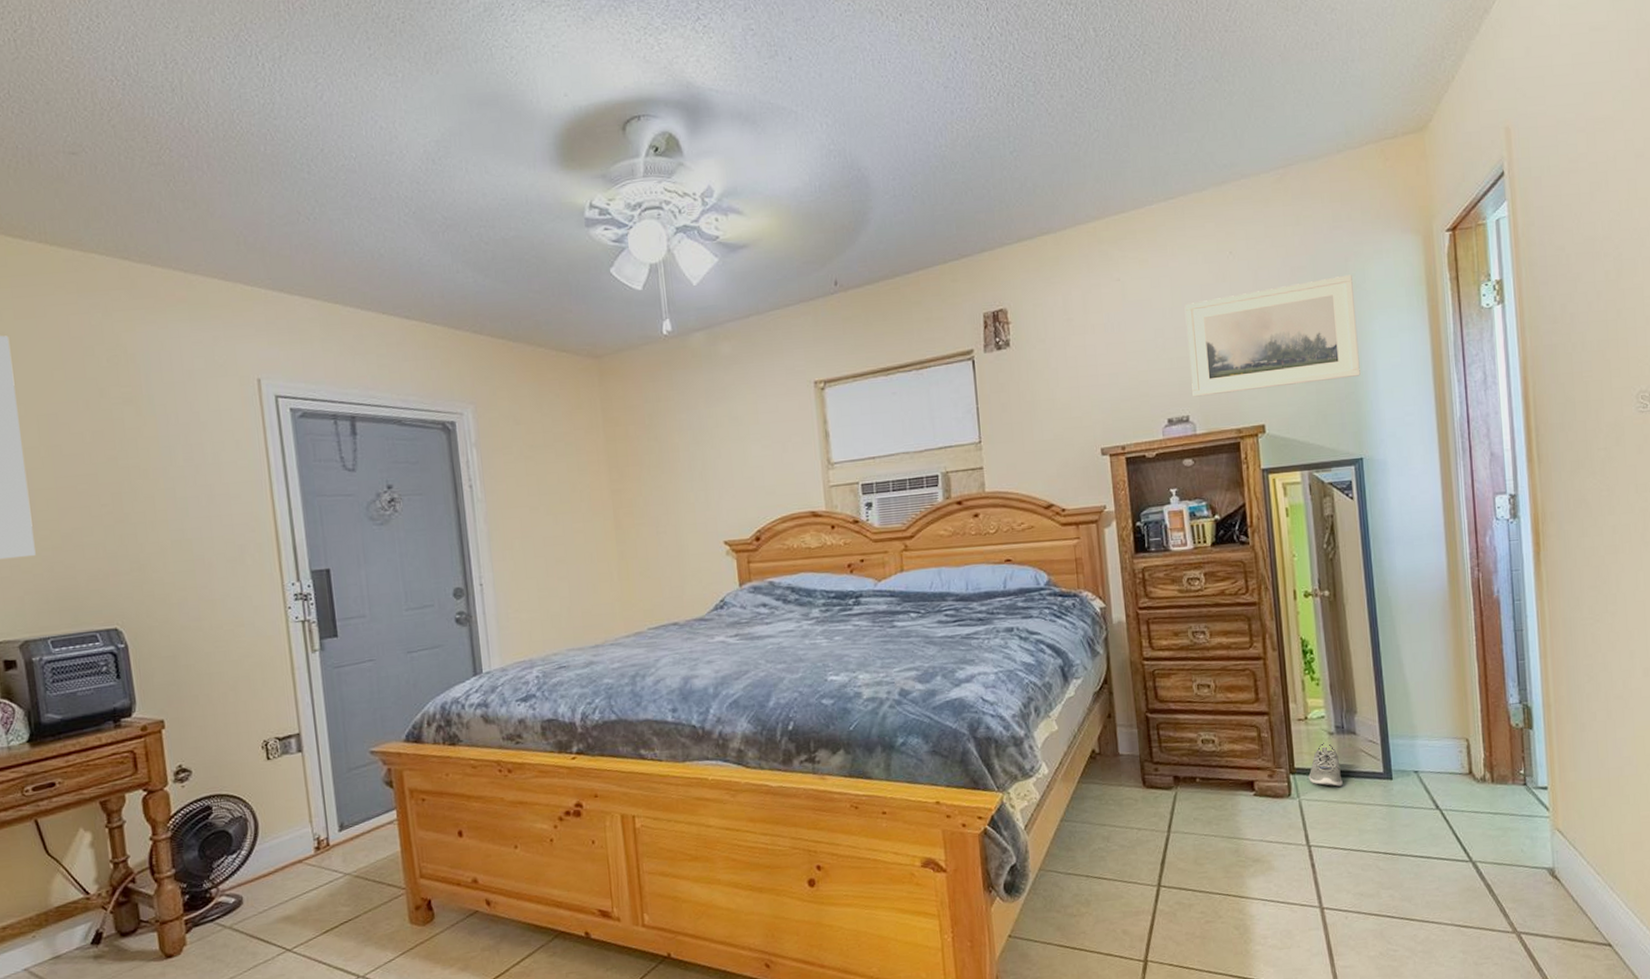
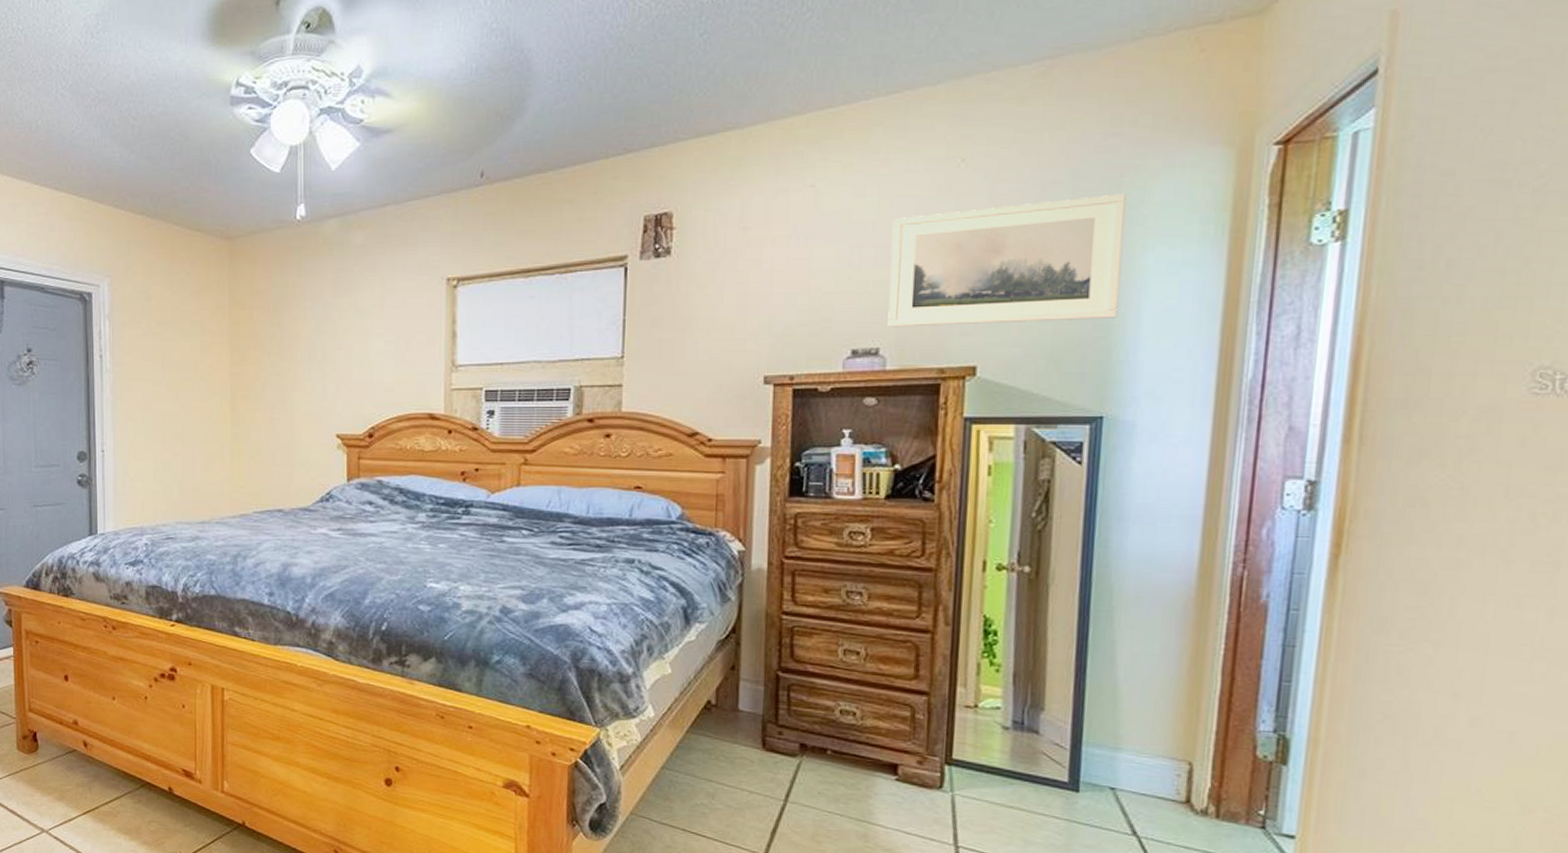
sneaker: present [1308,740,1343,787] -> none [968,734,1012,788]

